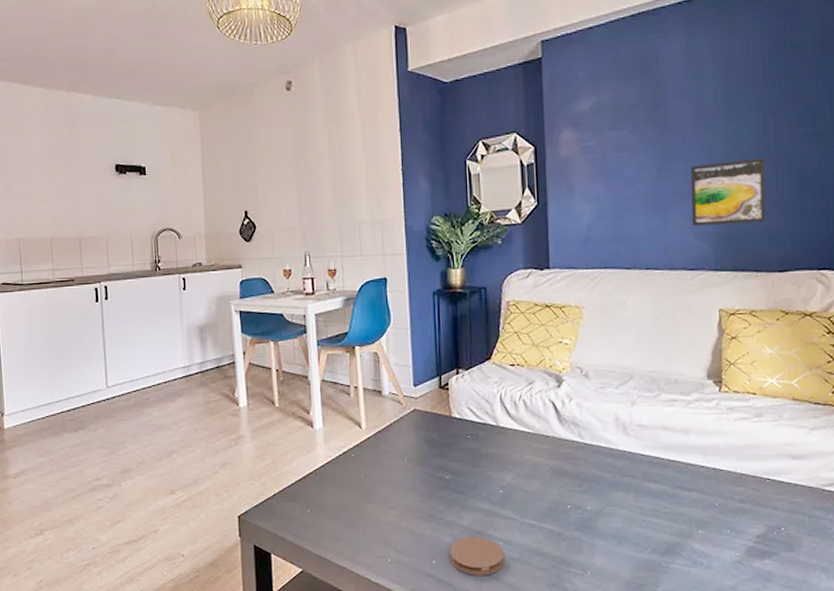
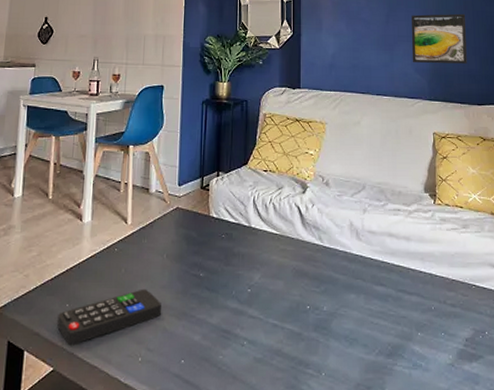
remote control: none [300,493,407,548] -> present [57,289,161,346]
coaster: present [450,537,505,575] -> none [198,336,248,376]

